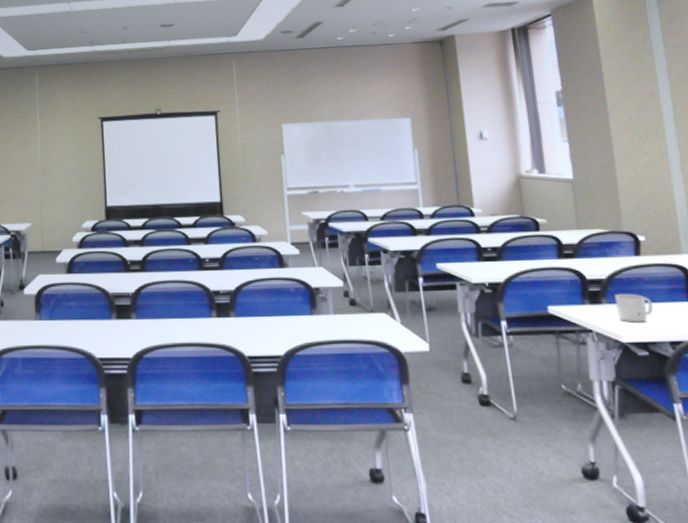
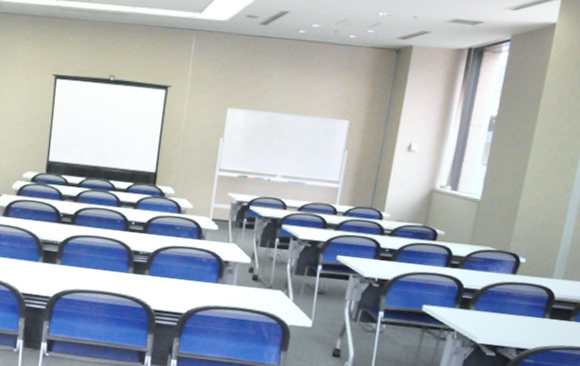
mug: present [615,293,653,323] -> none [480,303,513,330]

